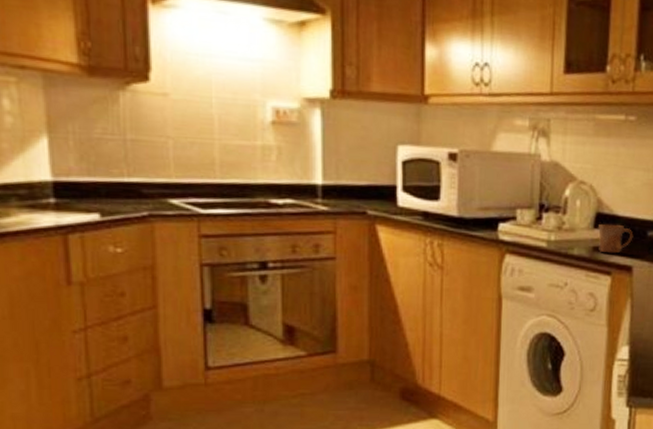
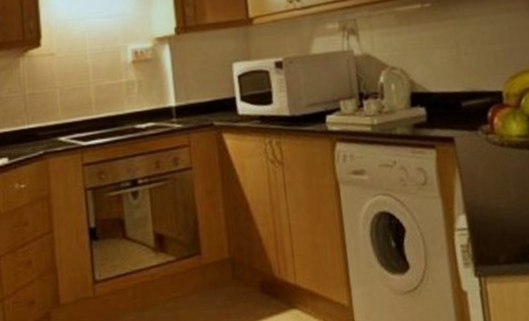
mug: present [597,223,634,254] -> none [414,100,449,129]

